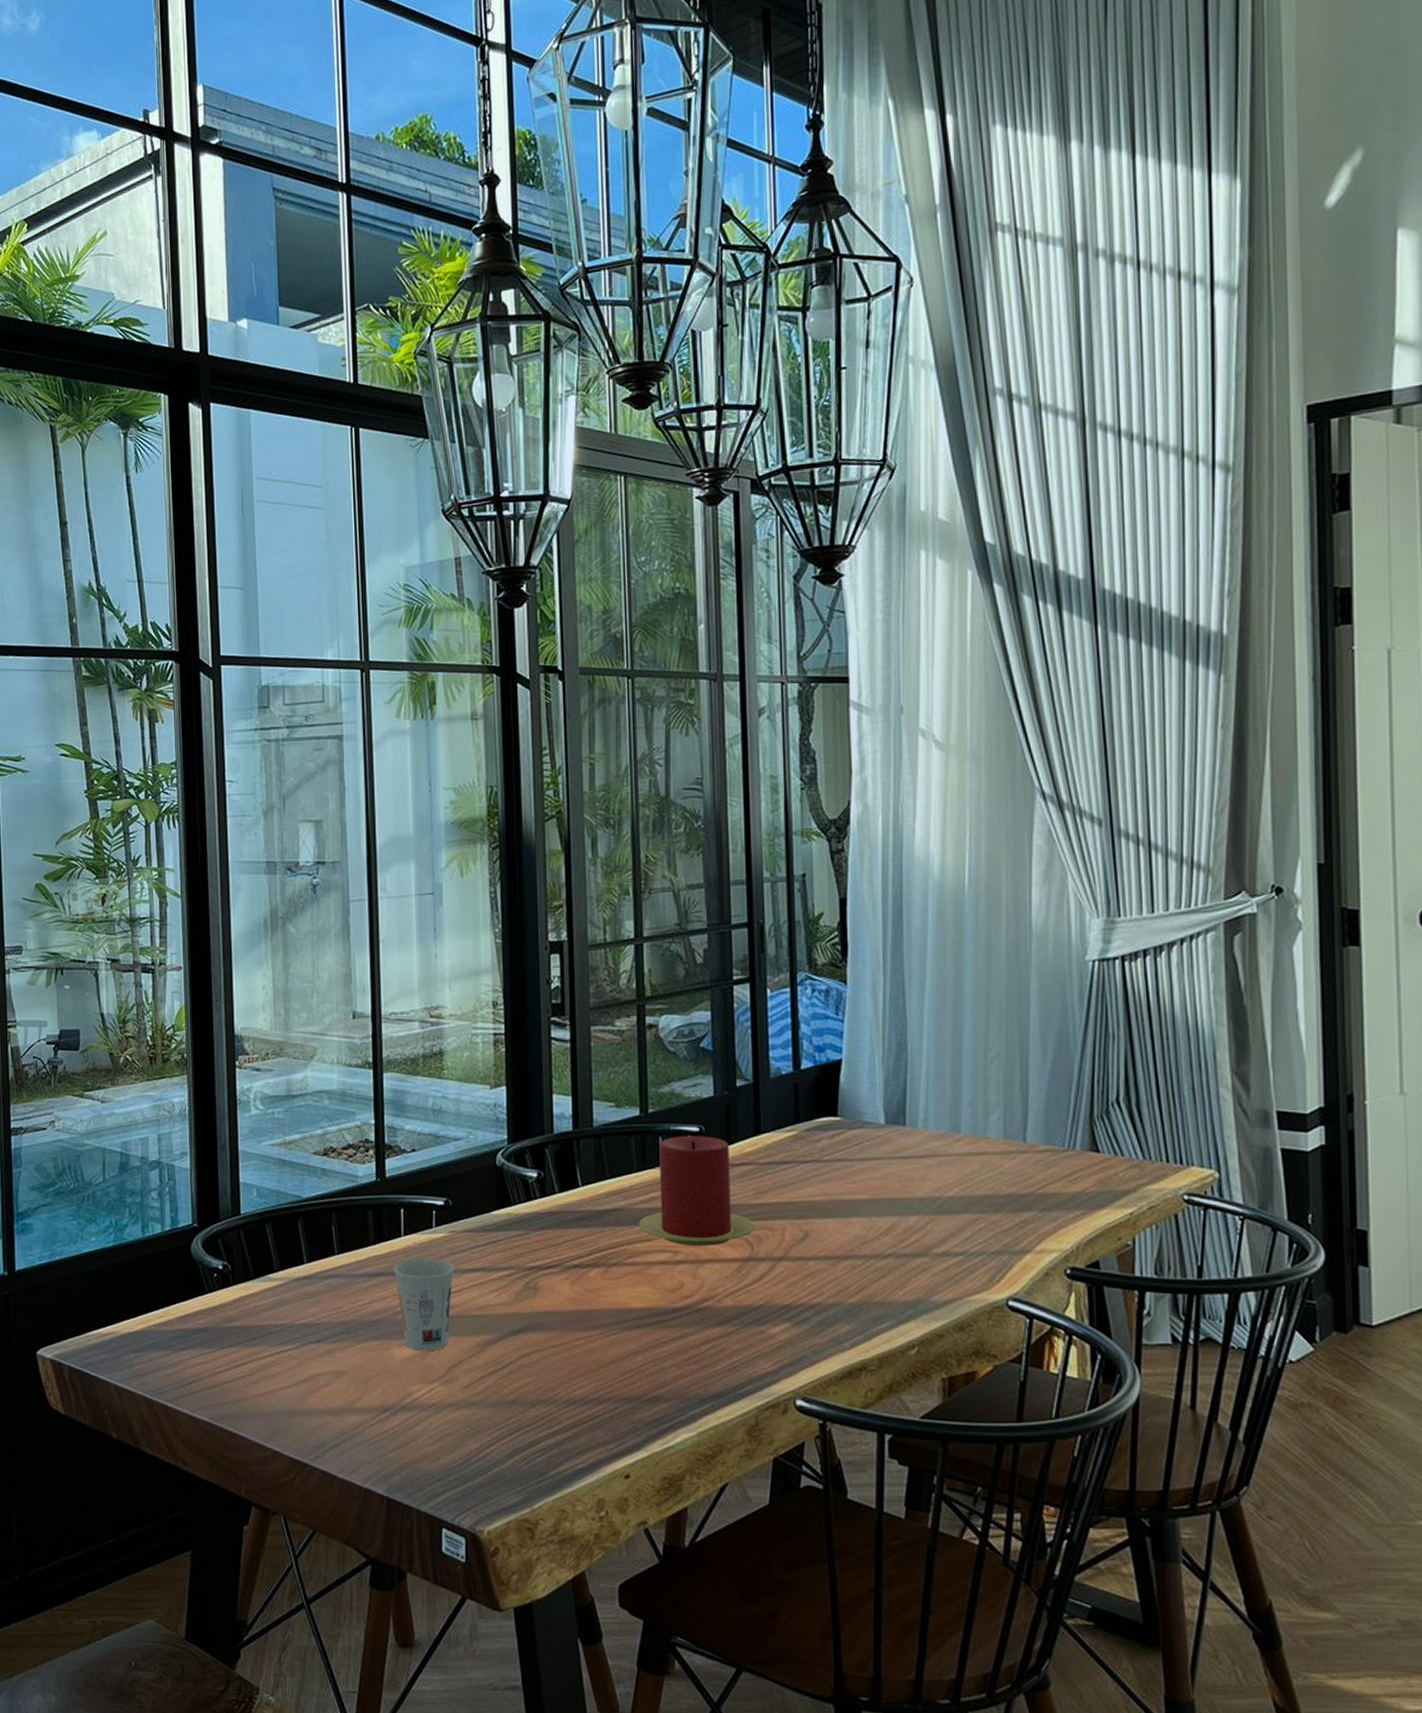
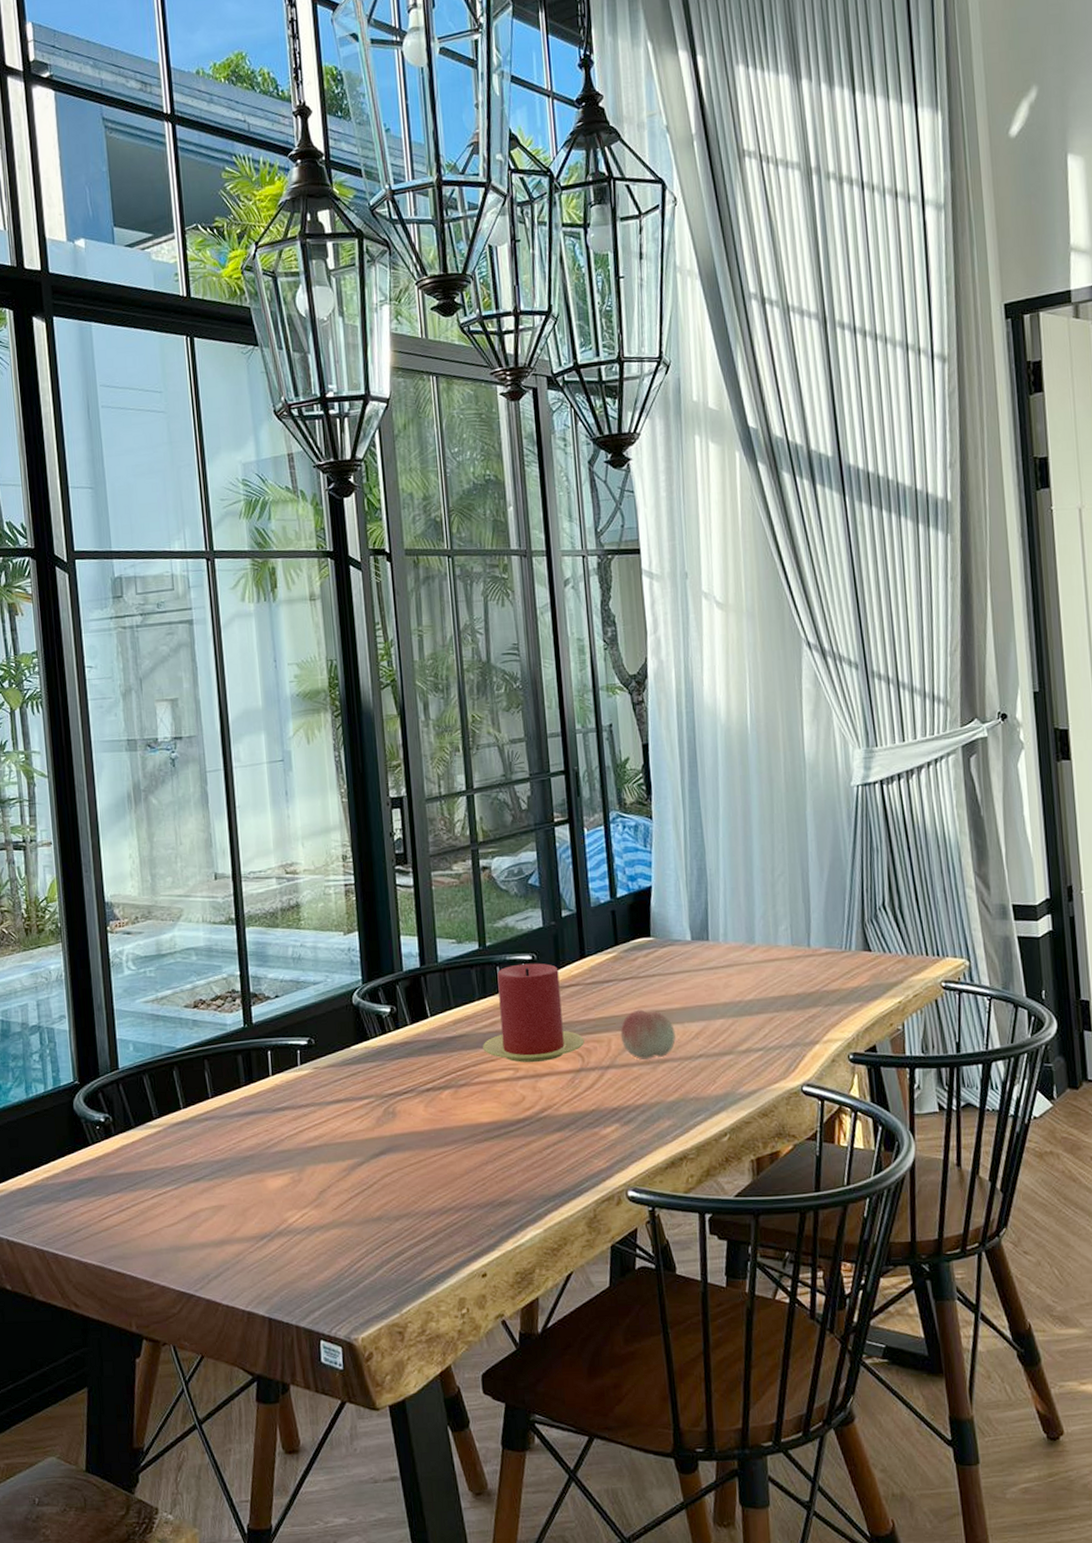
cup: present [393,1259,455,1351] -> none [263,1094,321,1180]
fruit: none [797,1197,862,1254] -> present [620,1009,677,1059]

